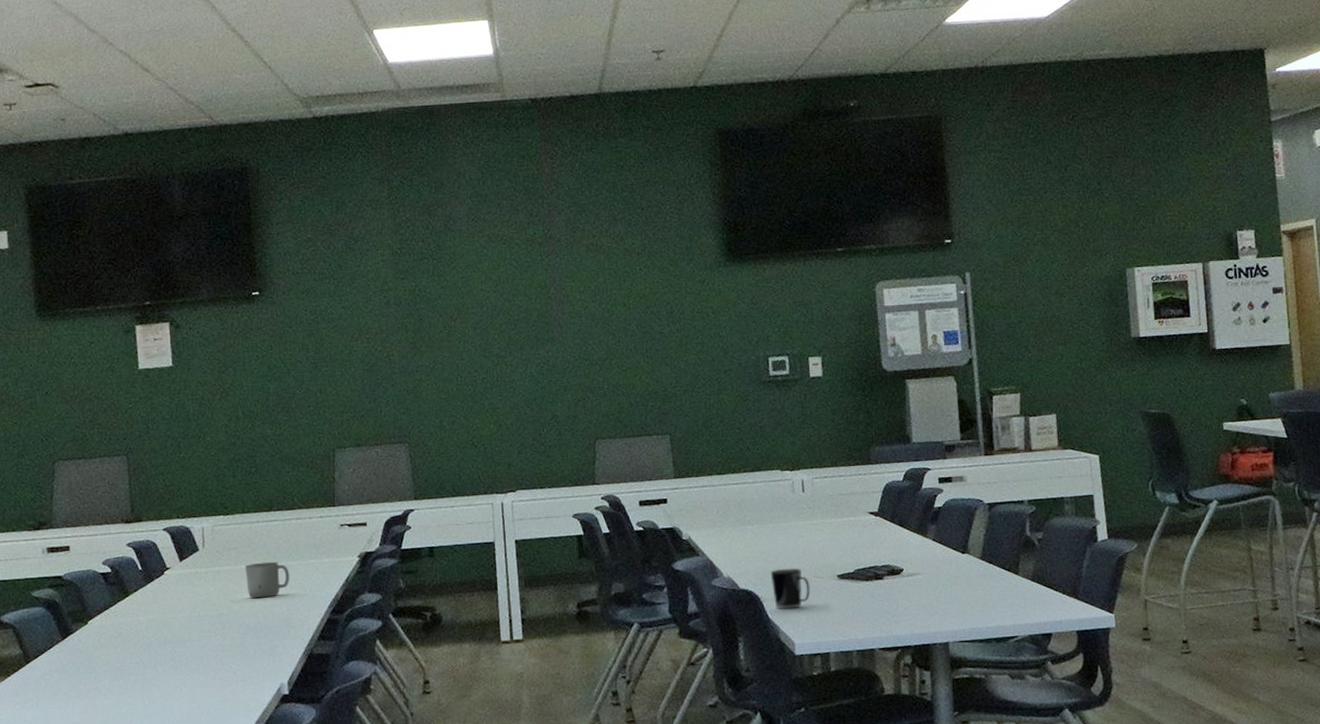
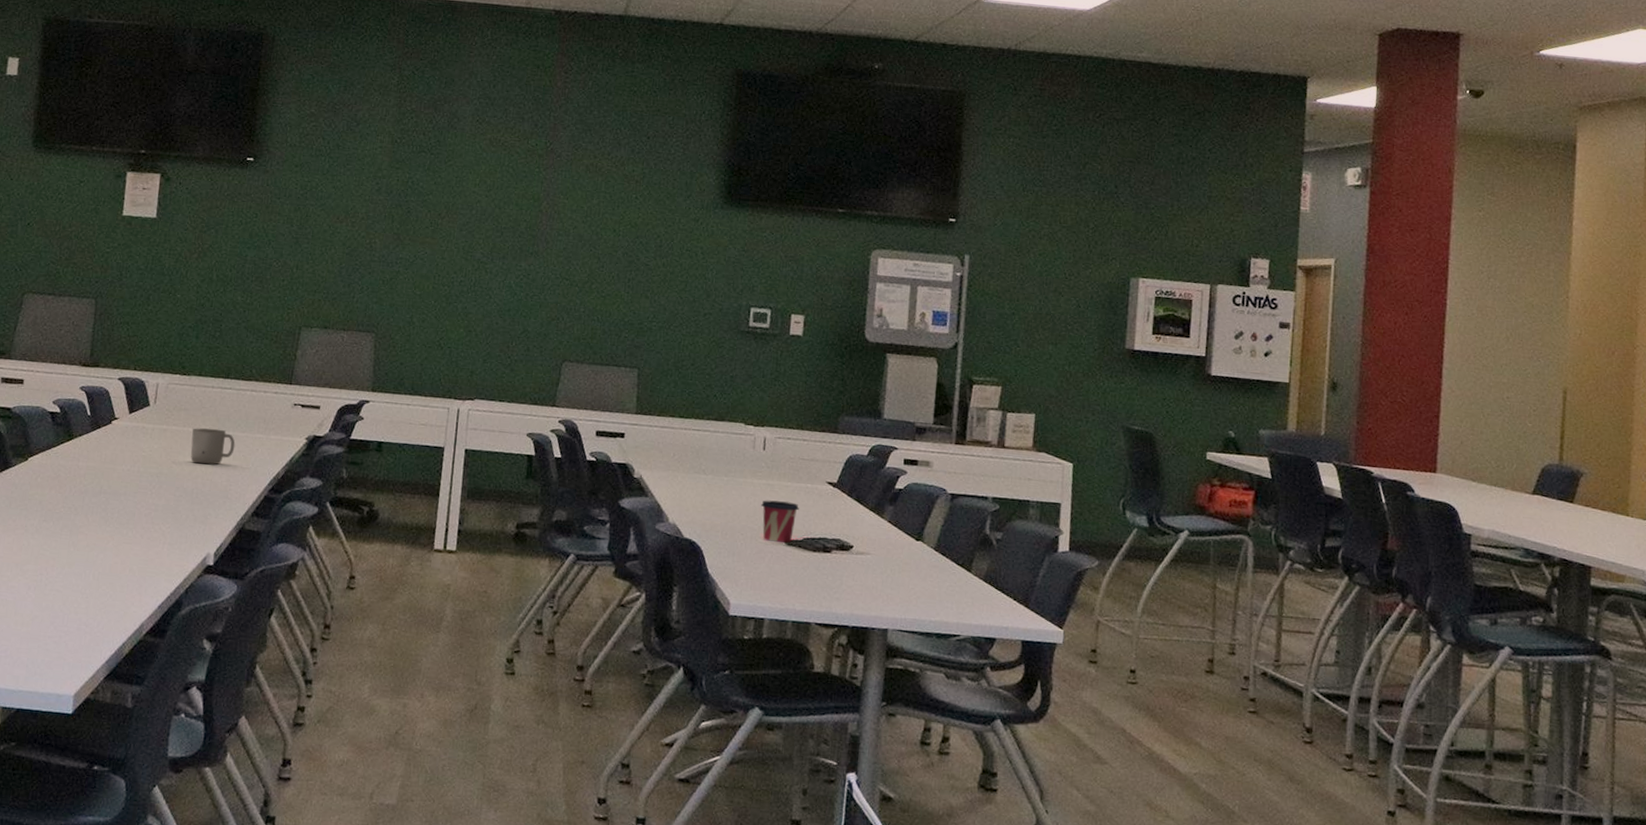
mug: present [771,568,811,609] -> none [716,523,756,567]
cup: none [809,537,846,579] -> present [761,500,799,543]

